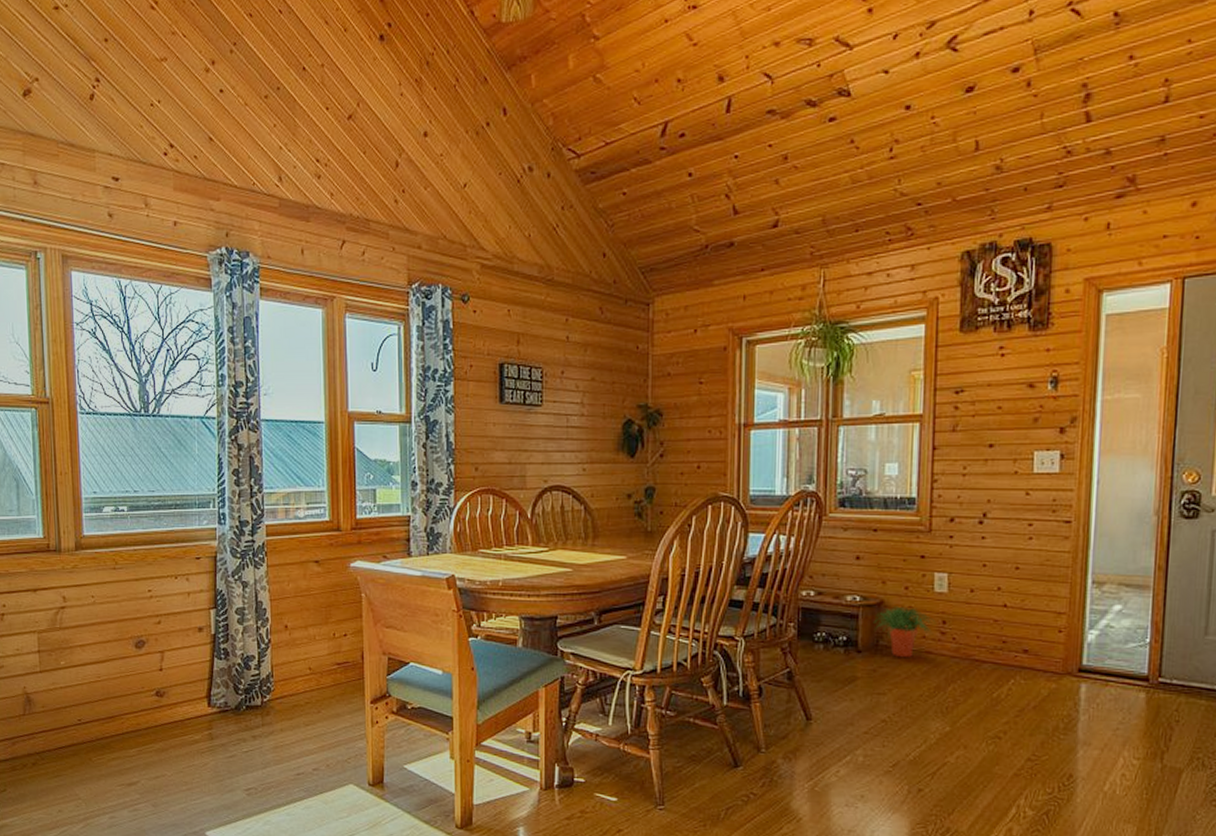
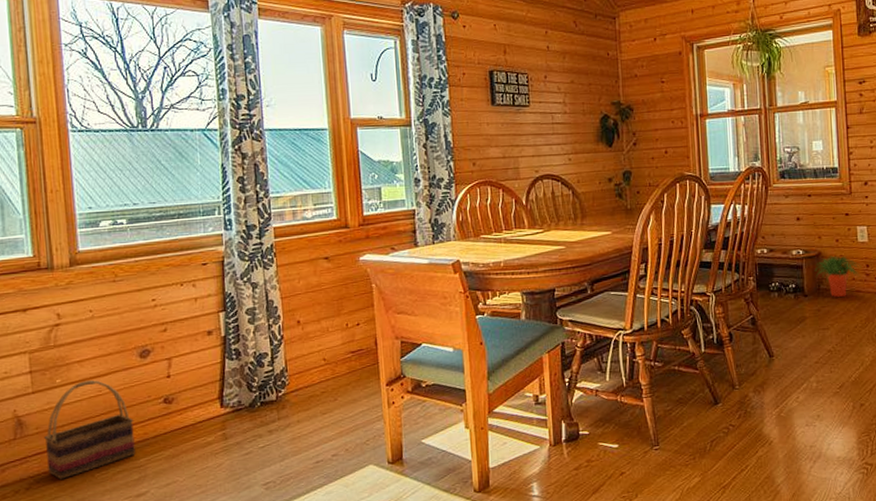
basket: none [49,665,129,759] -> present [44,380,136,480]

